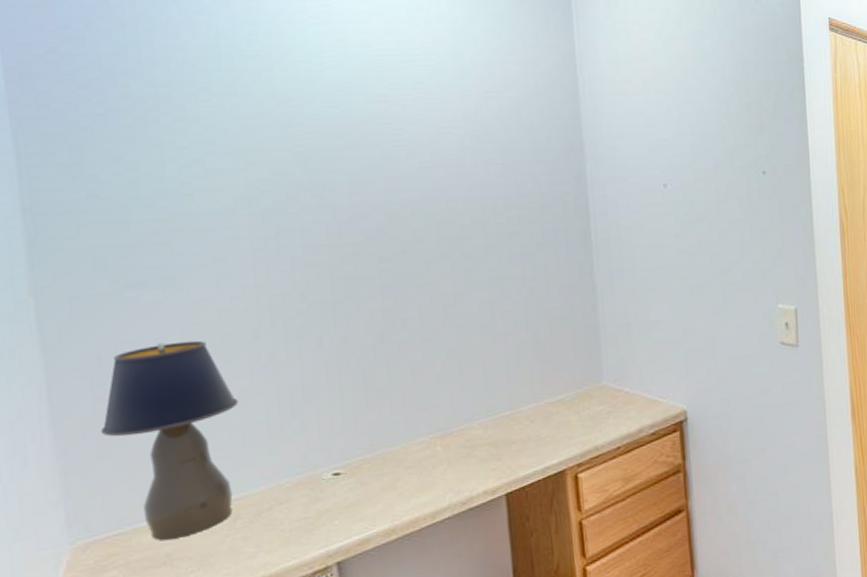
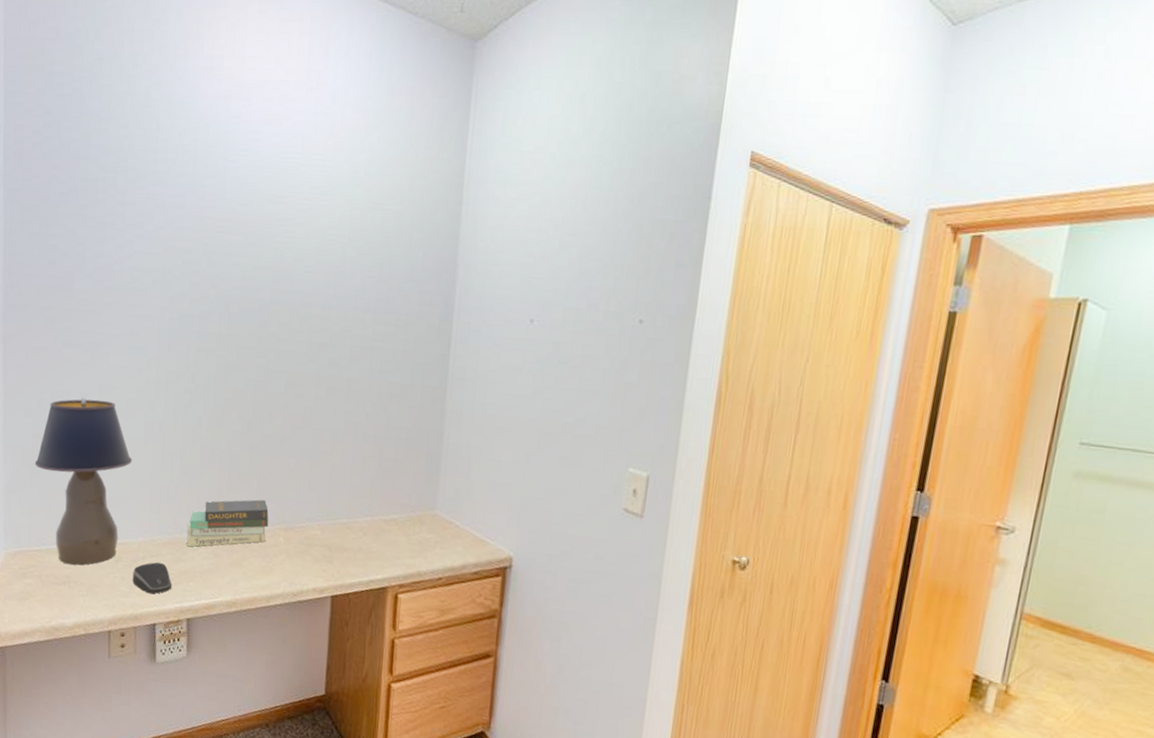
computer mouse: none [258,507,311,547] -> present [133,562,172,594]
books: none [320,410,422,483] -> present [186,499,269,547]

